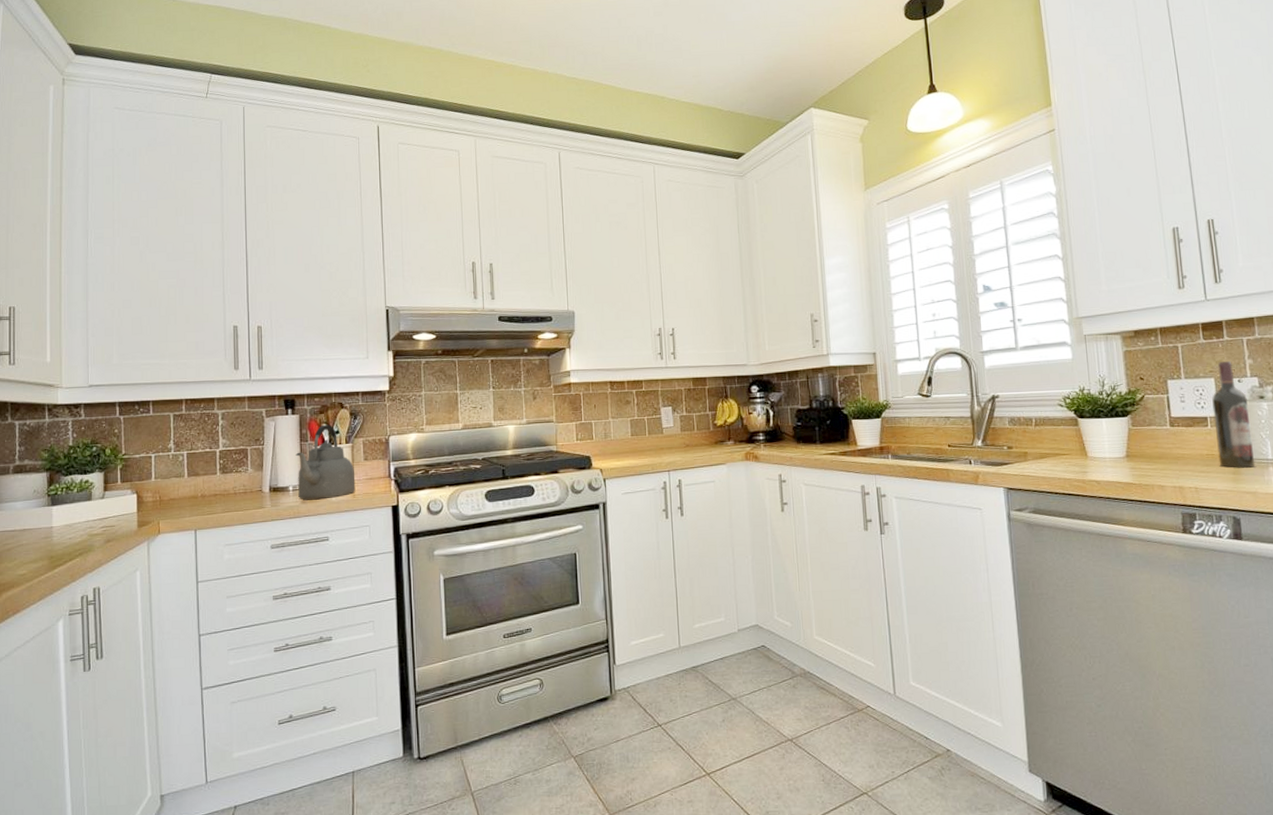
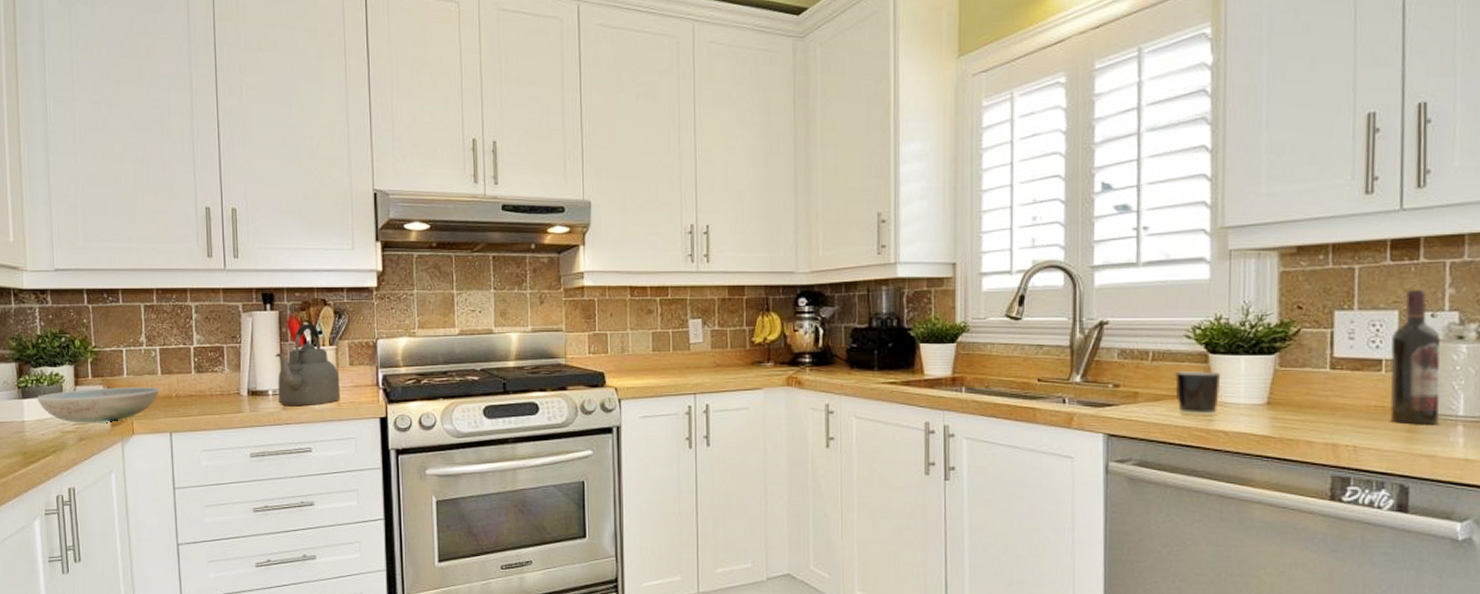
dish: none [66,489,186,526] -> present [36,387,160,423]
mug: none [1054,432,1090,469] -> present [1175,371,1220,415]

